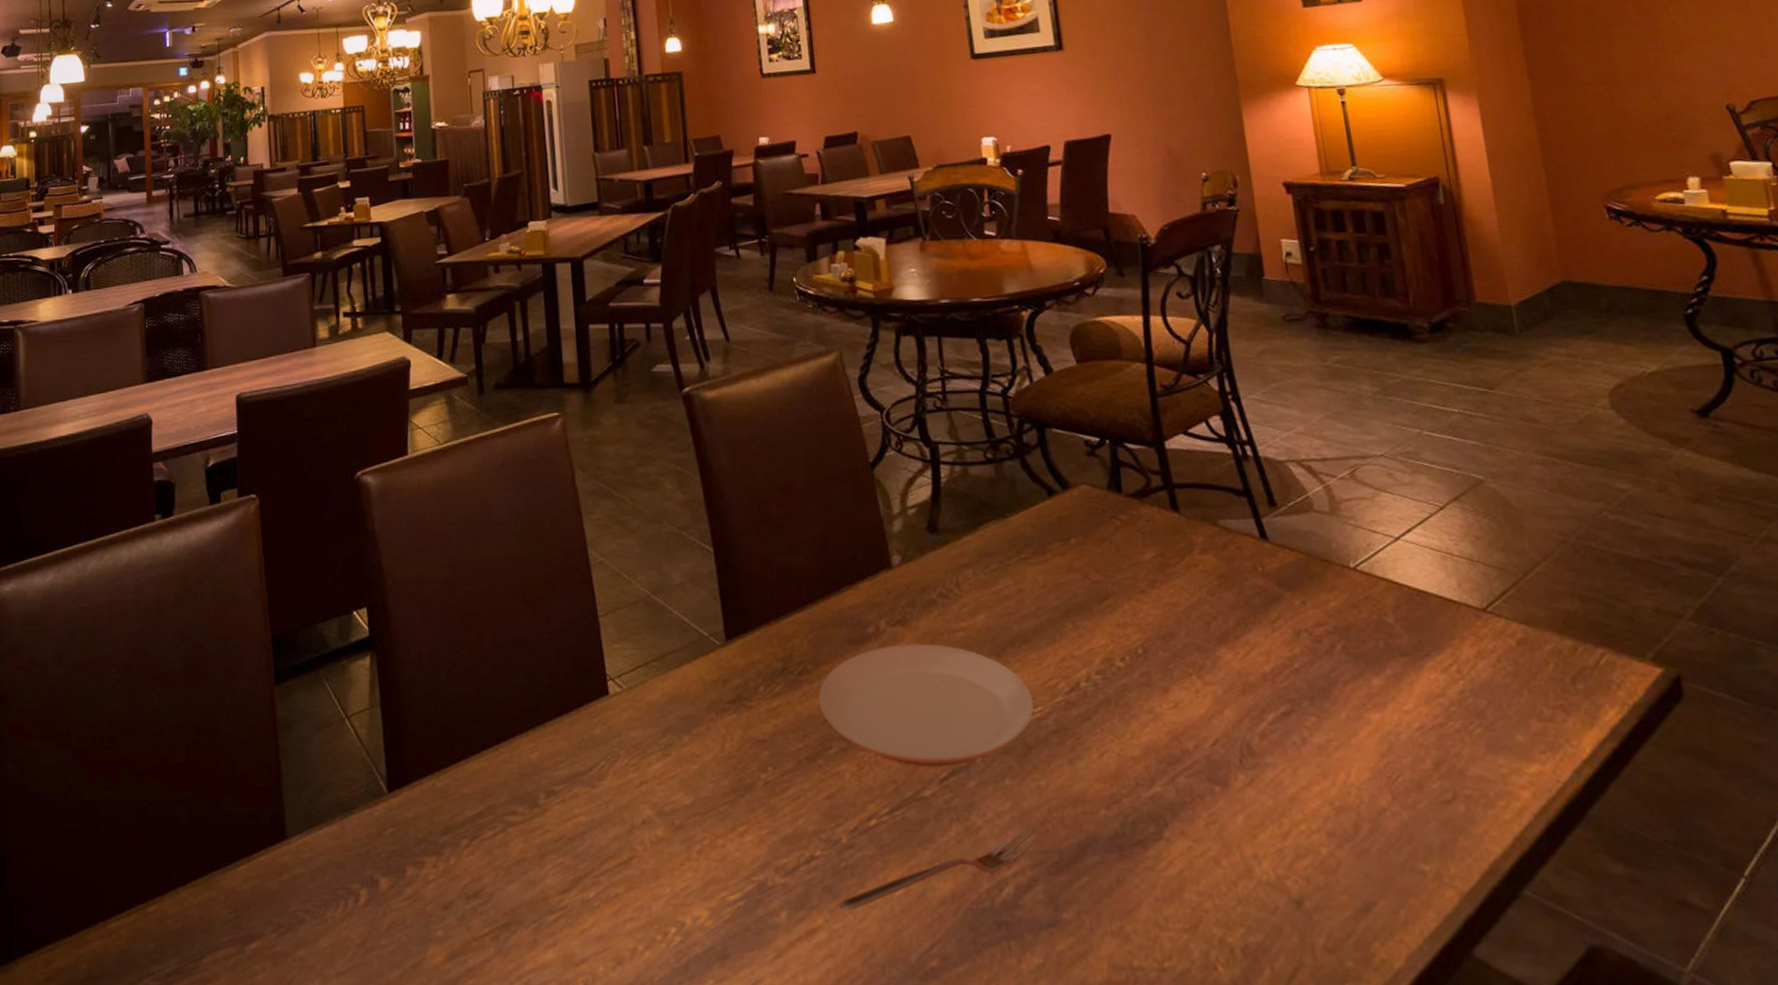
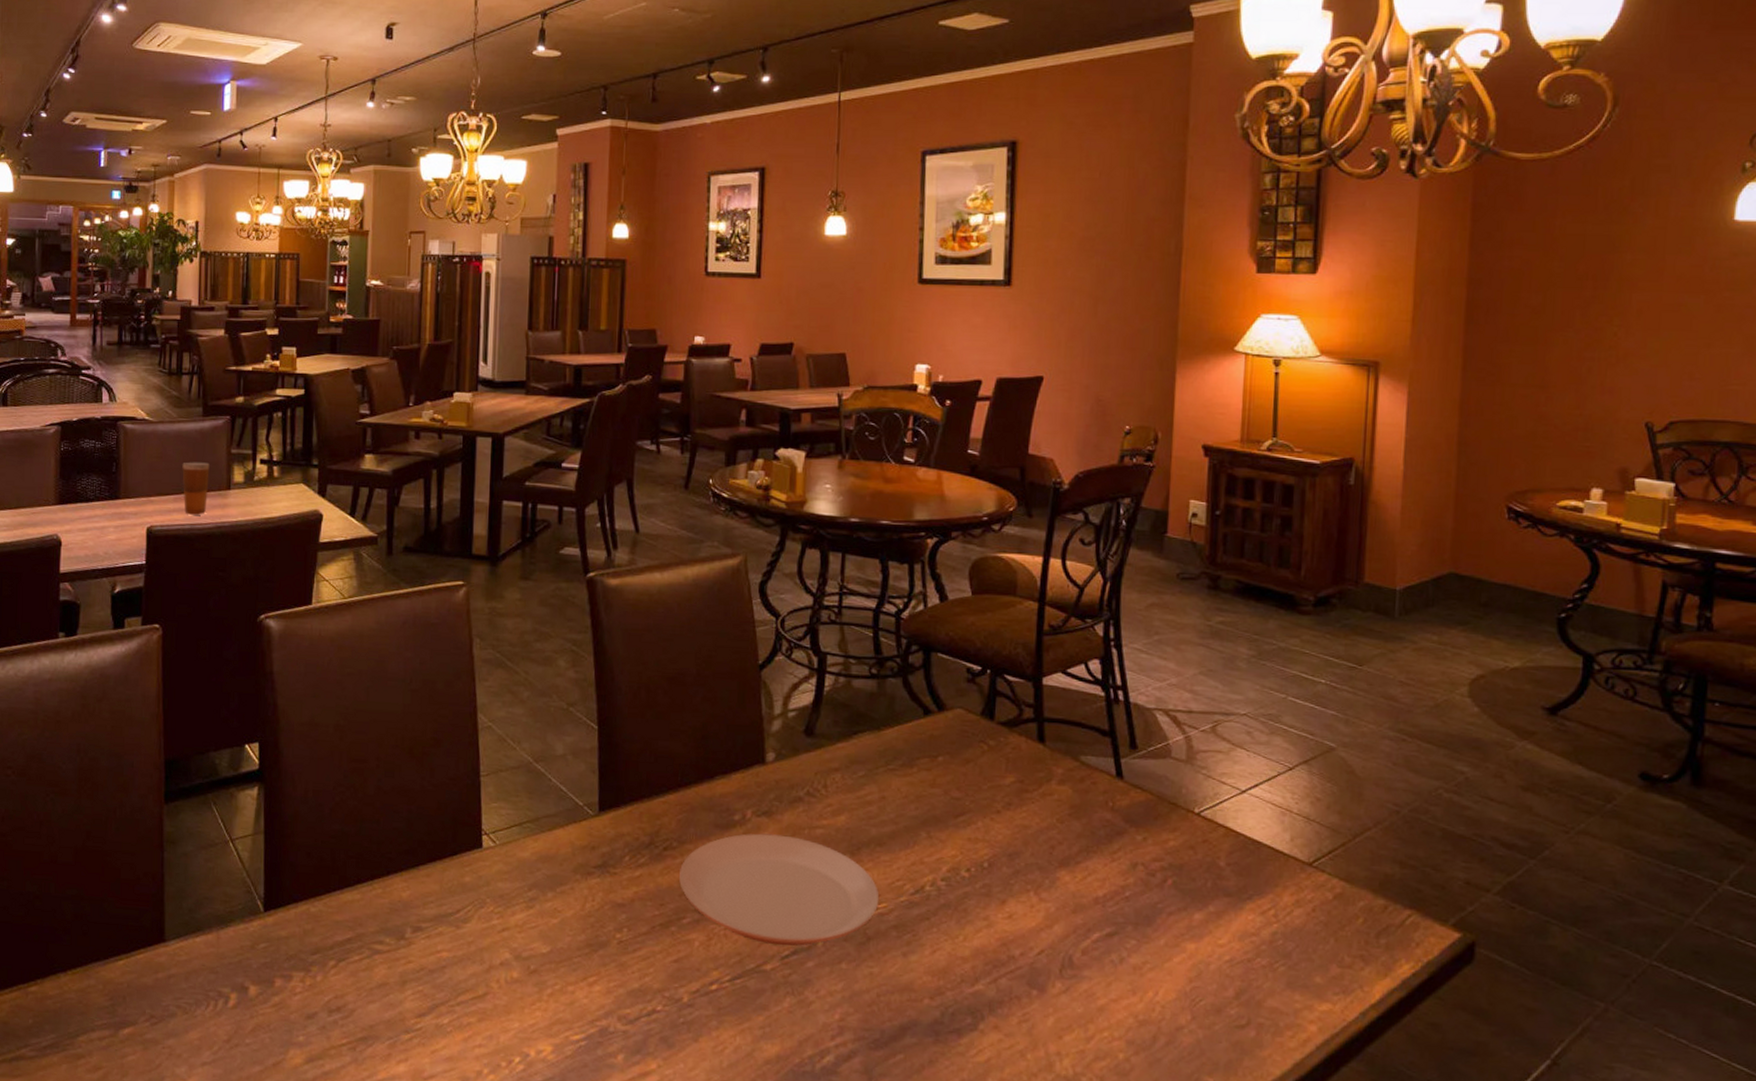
beverage cup: none [266,322,294,378] -> present [182,462,210,516]
fork: present [838,824,1041,911] -> none [672,1004,867,1061]

